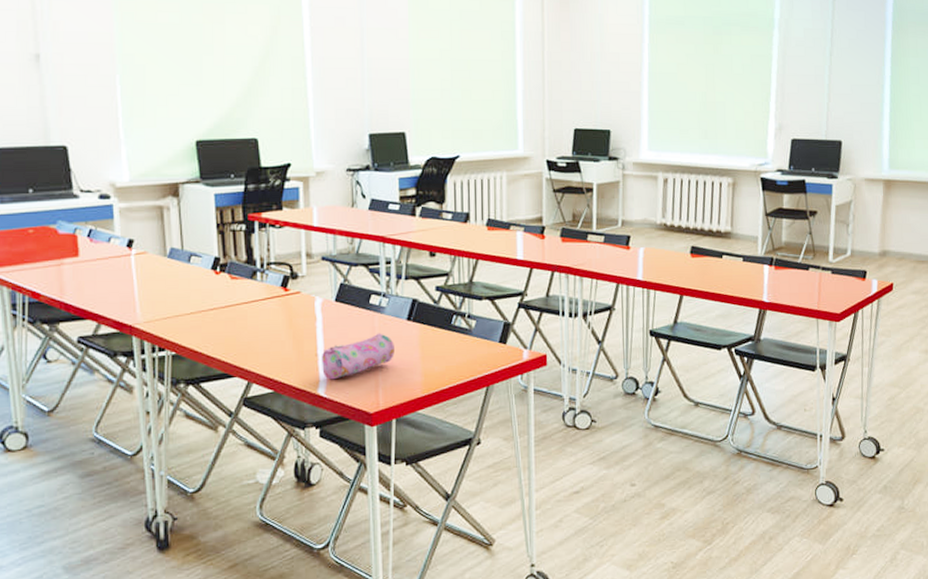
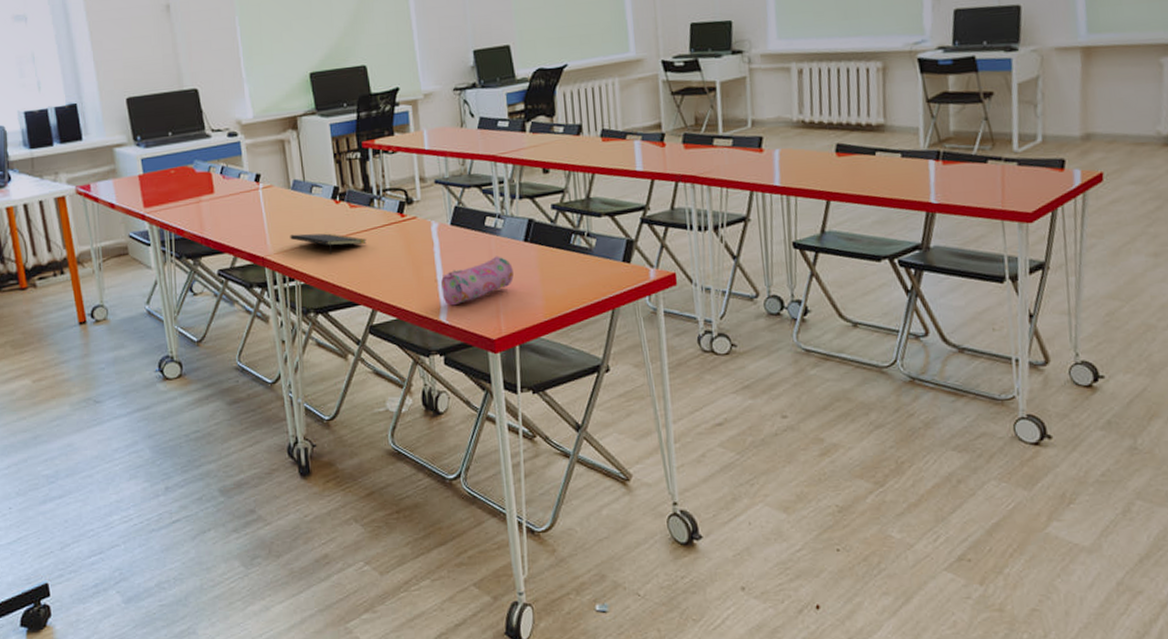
notepad: none [163,303,246,325] -> present [290,233,366,254]

